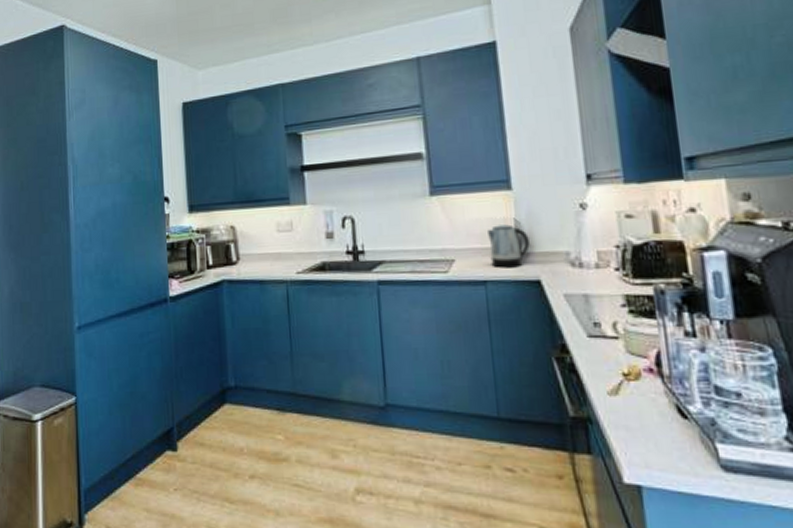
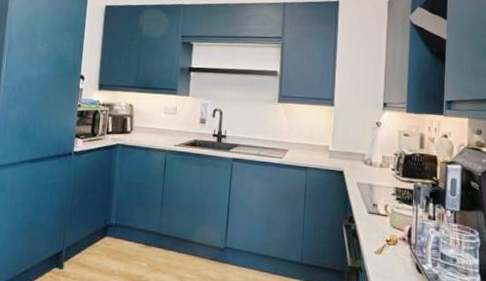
kettle: present [488,224,530,268] -> none [312,129,340,161]

